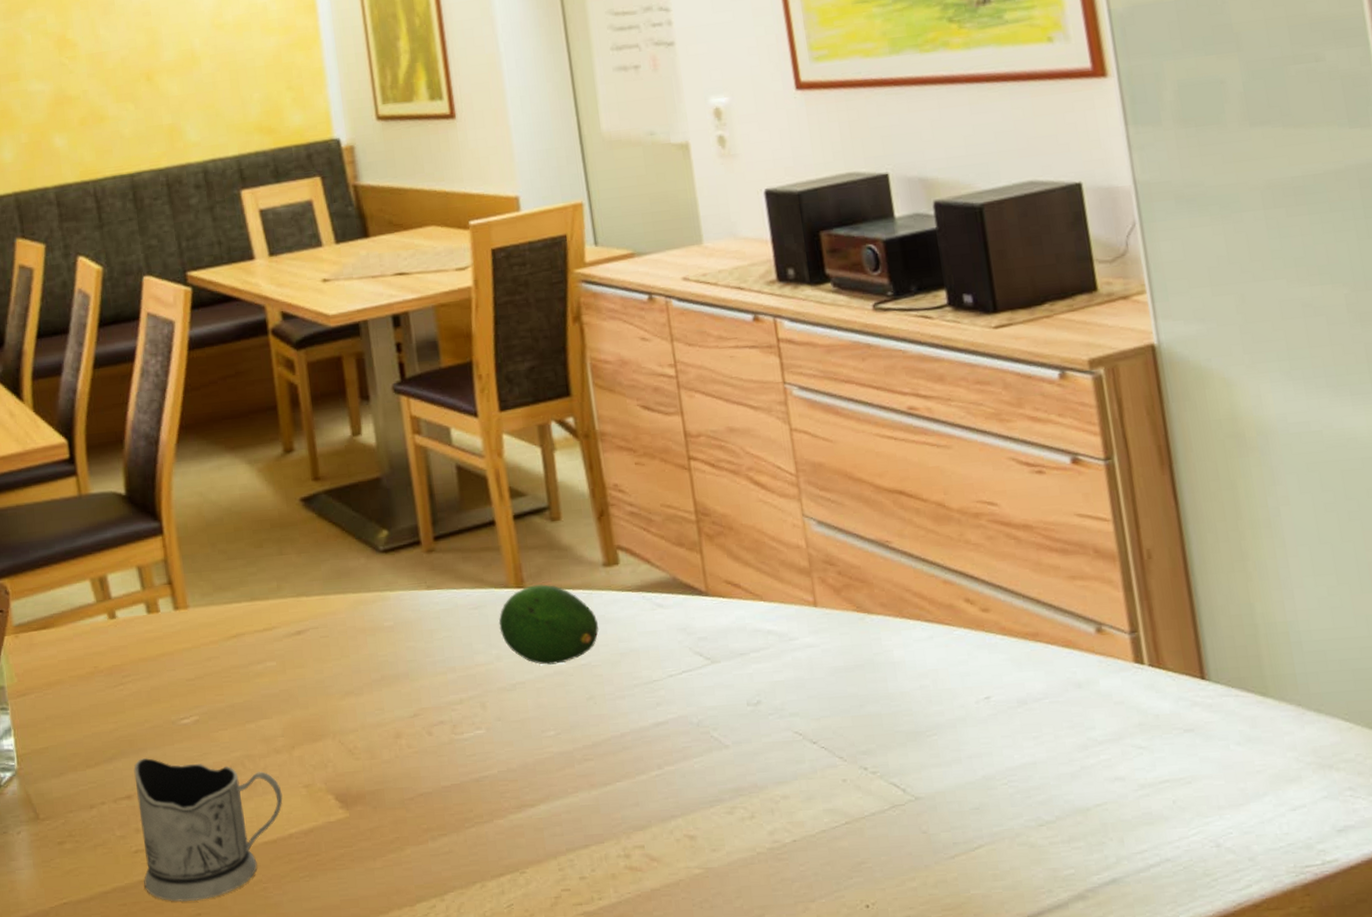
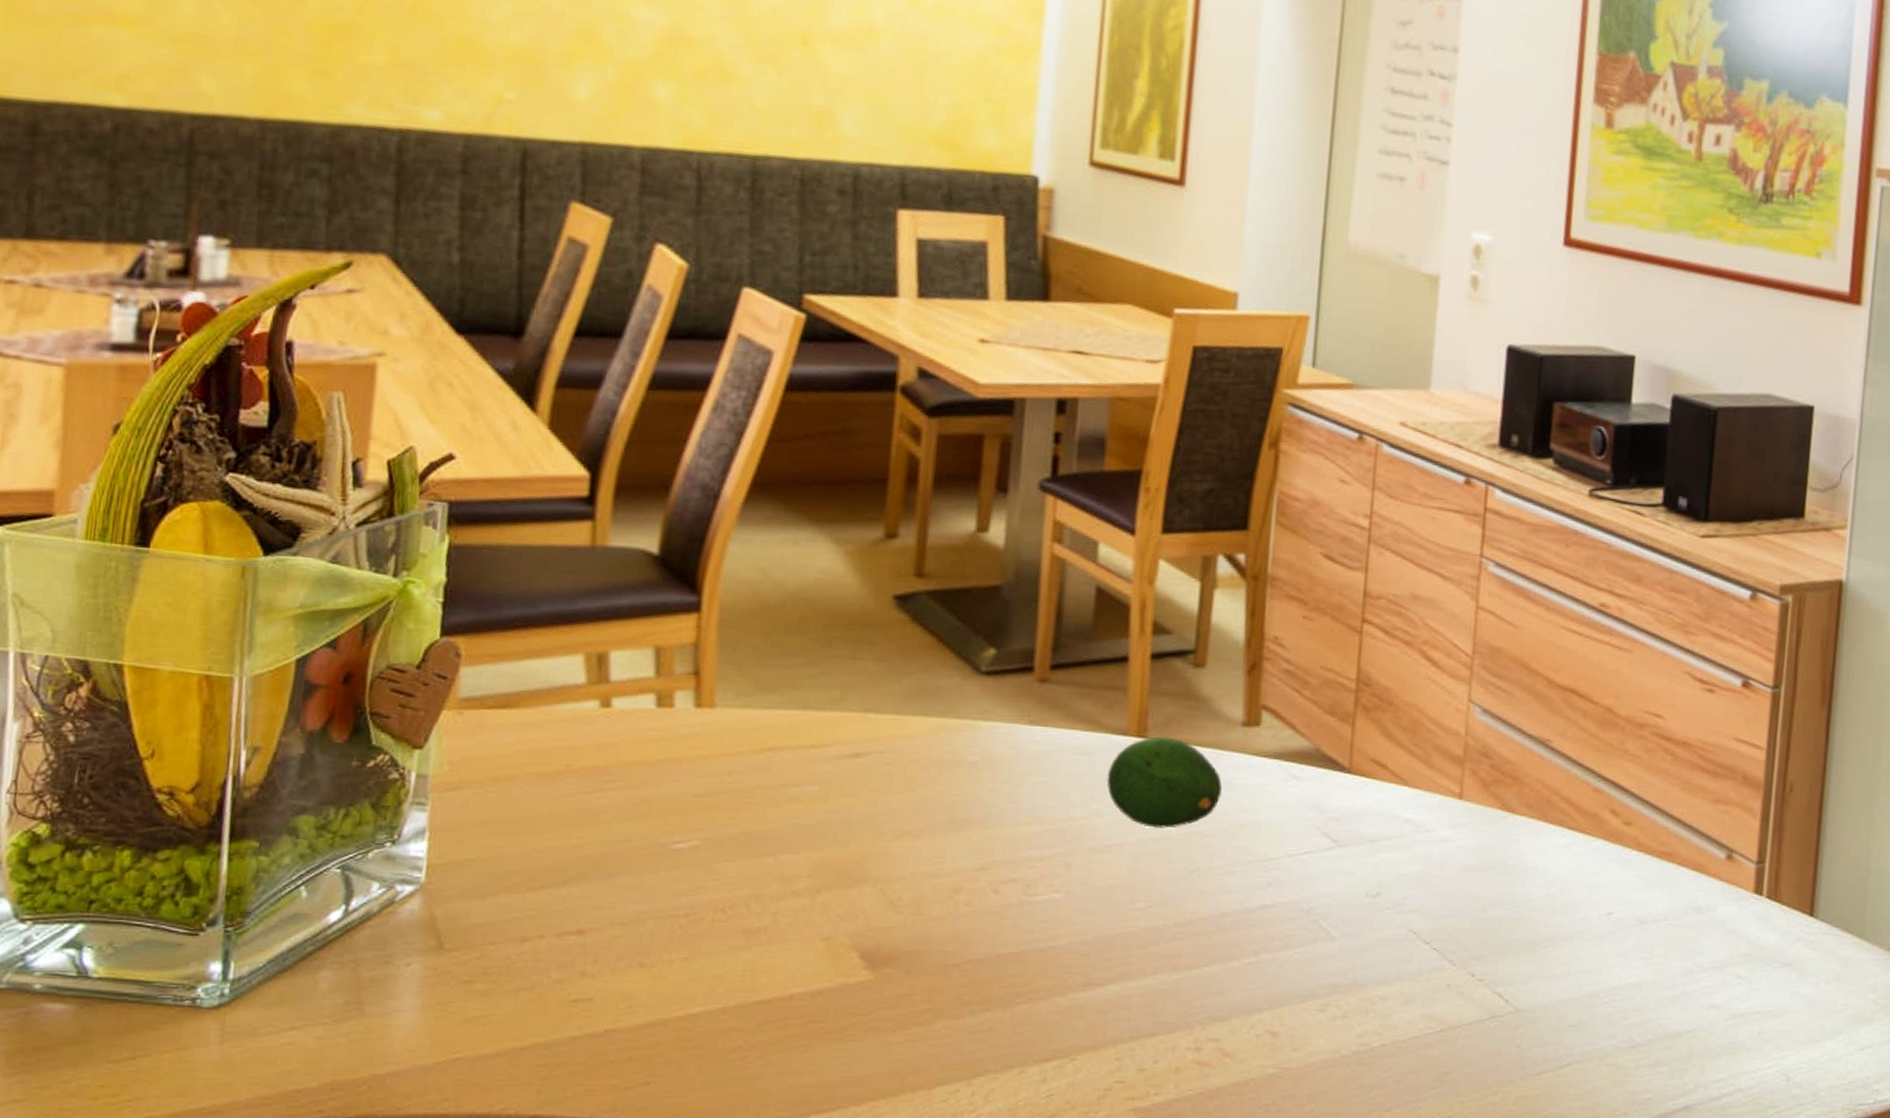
tea glass holder: present [134,757,283,902] -> none [578,885,792,1068]

